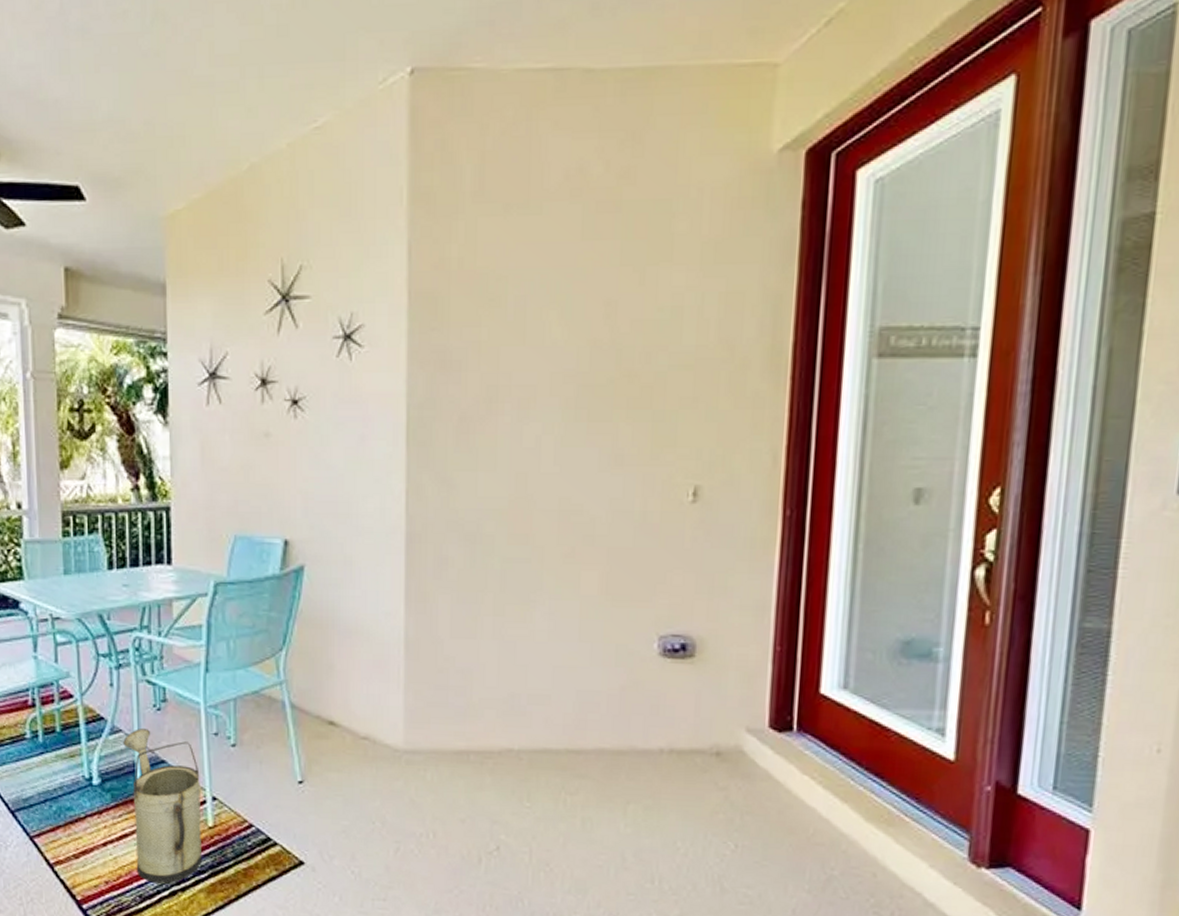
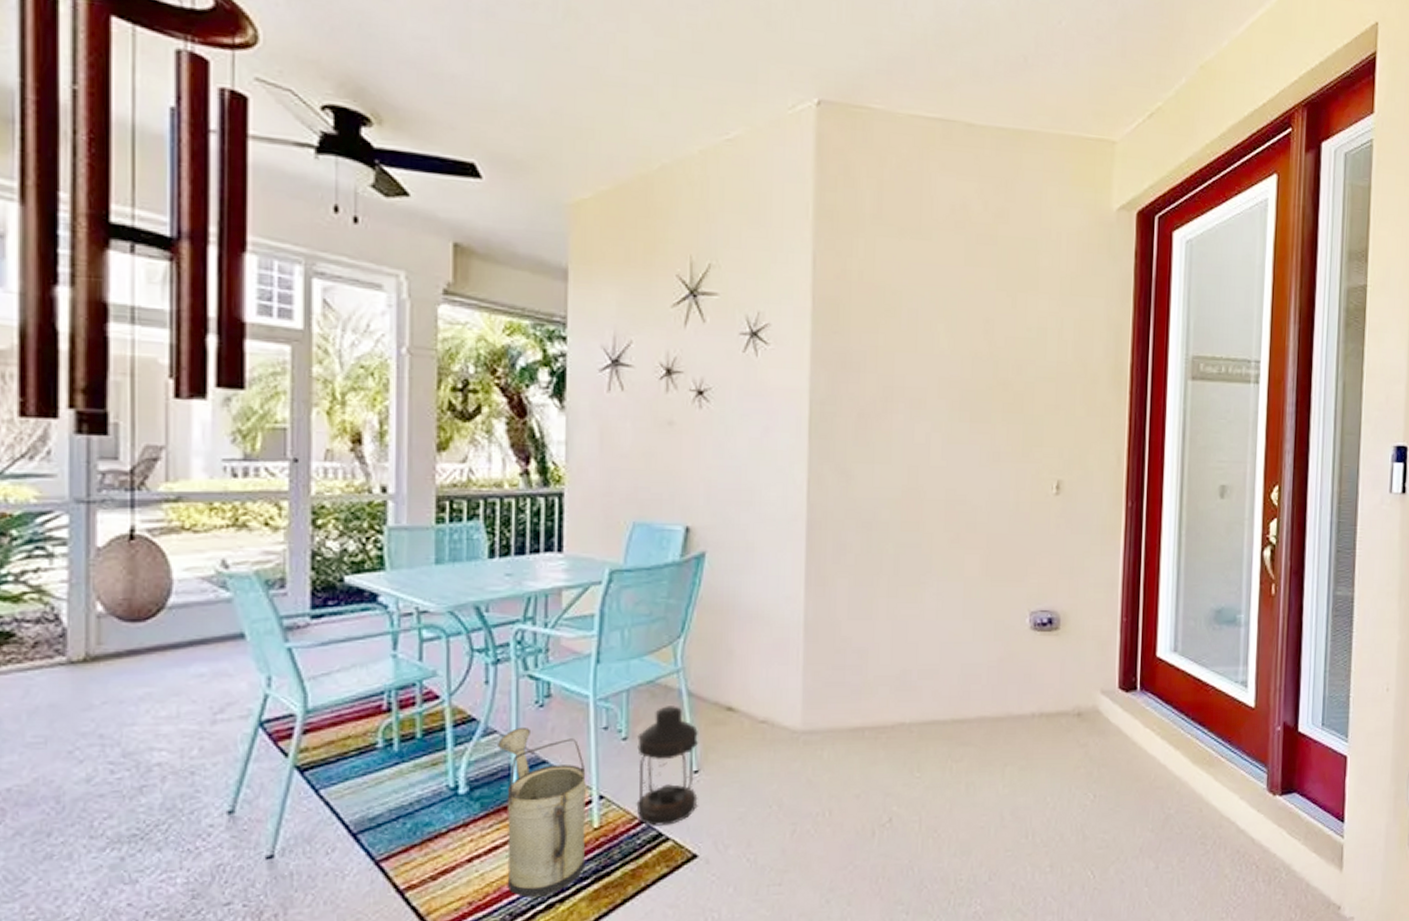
lantern: none [245,716,303,831] -> present [636,706,698,826]

